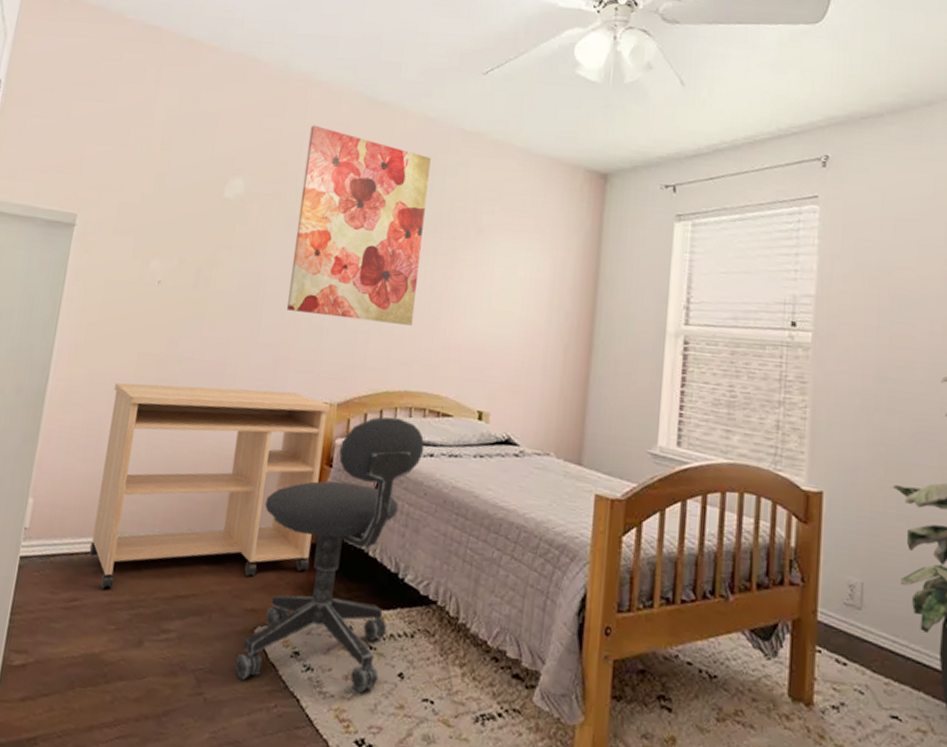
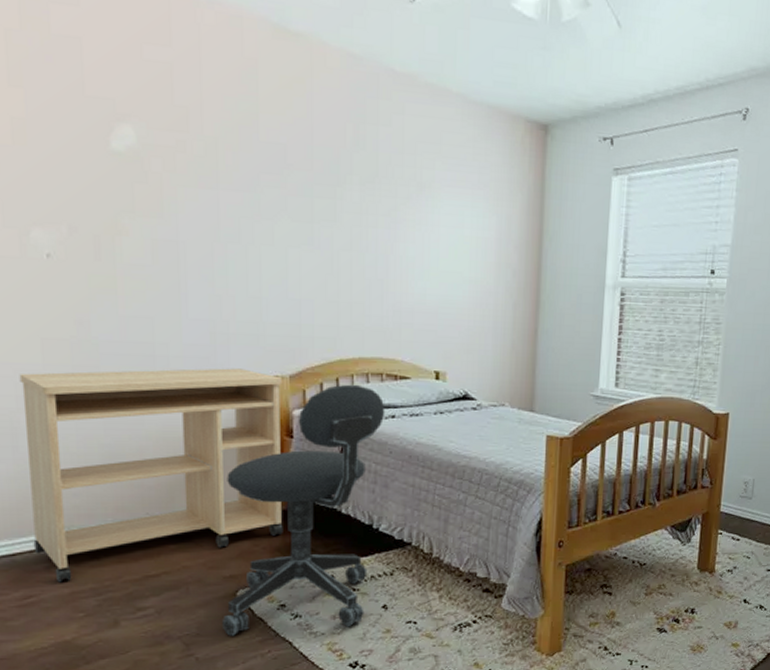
wall art: present [287,125,431,326] -> none [209,58,361,291]

